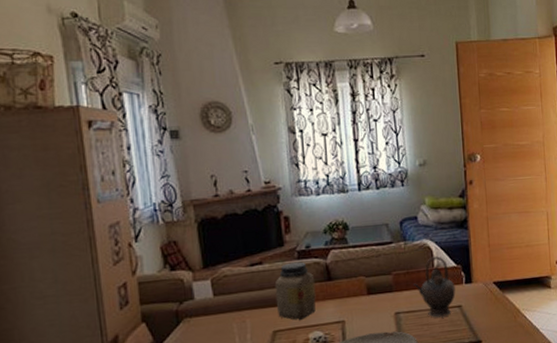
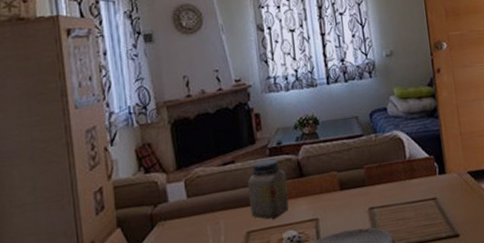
teapot: present [413,256,456,318] -> none [385,147,430,212]

